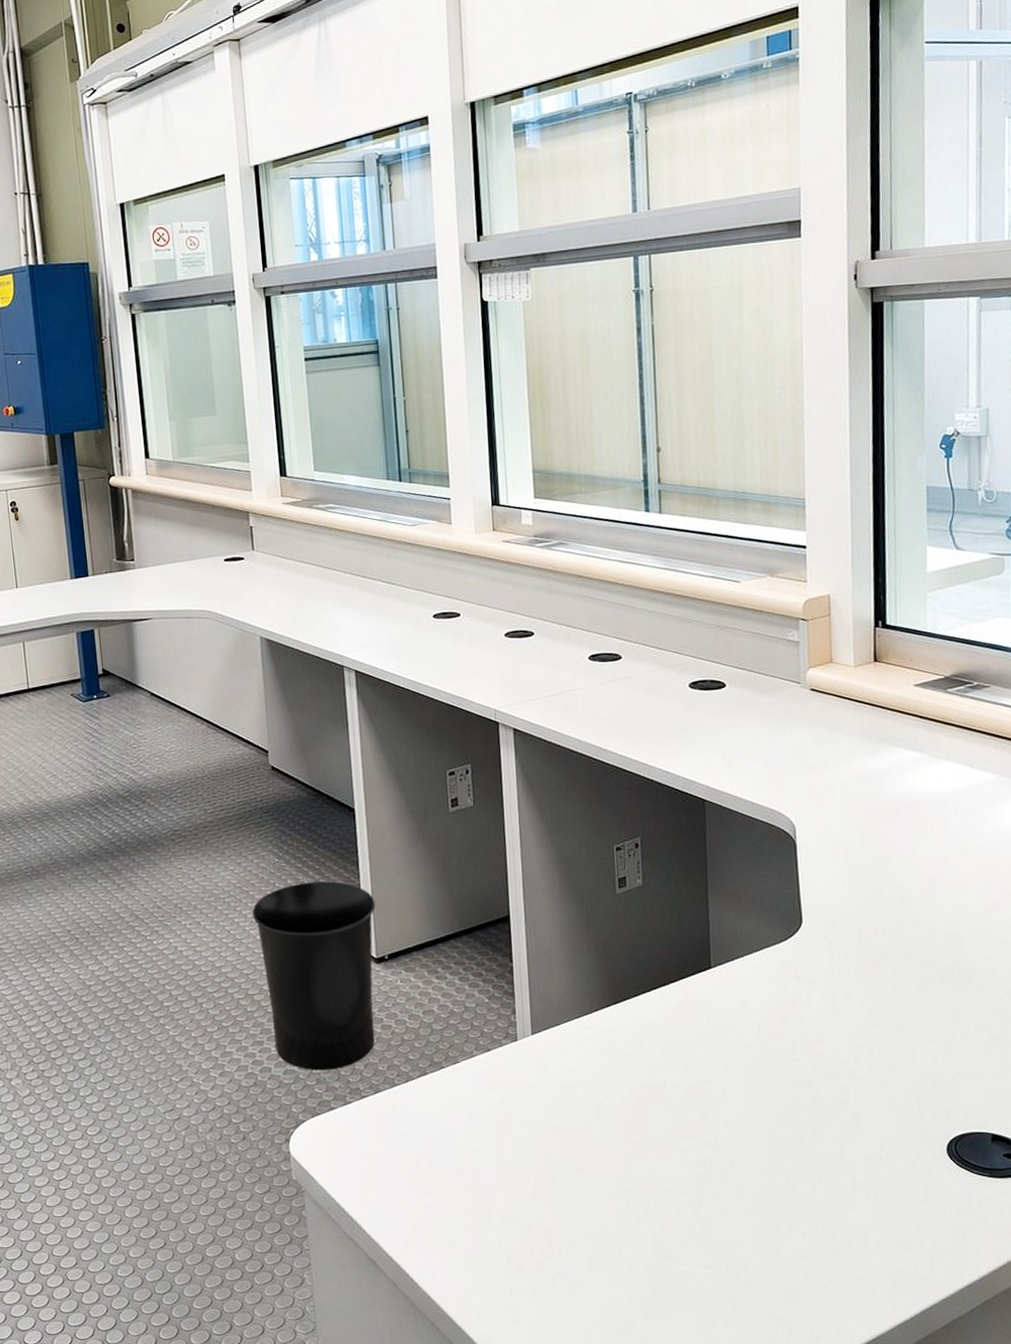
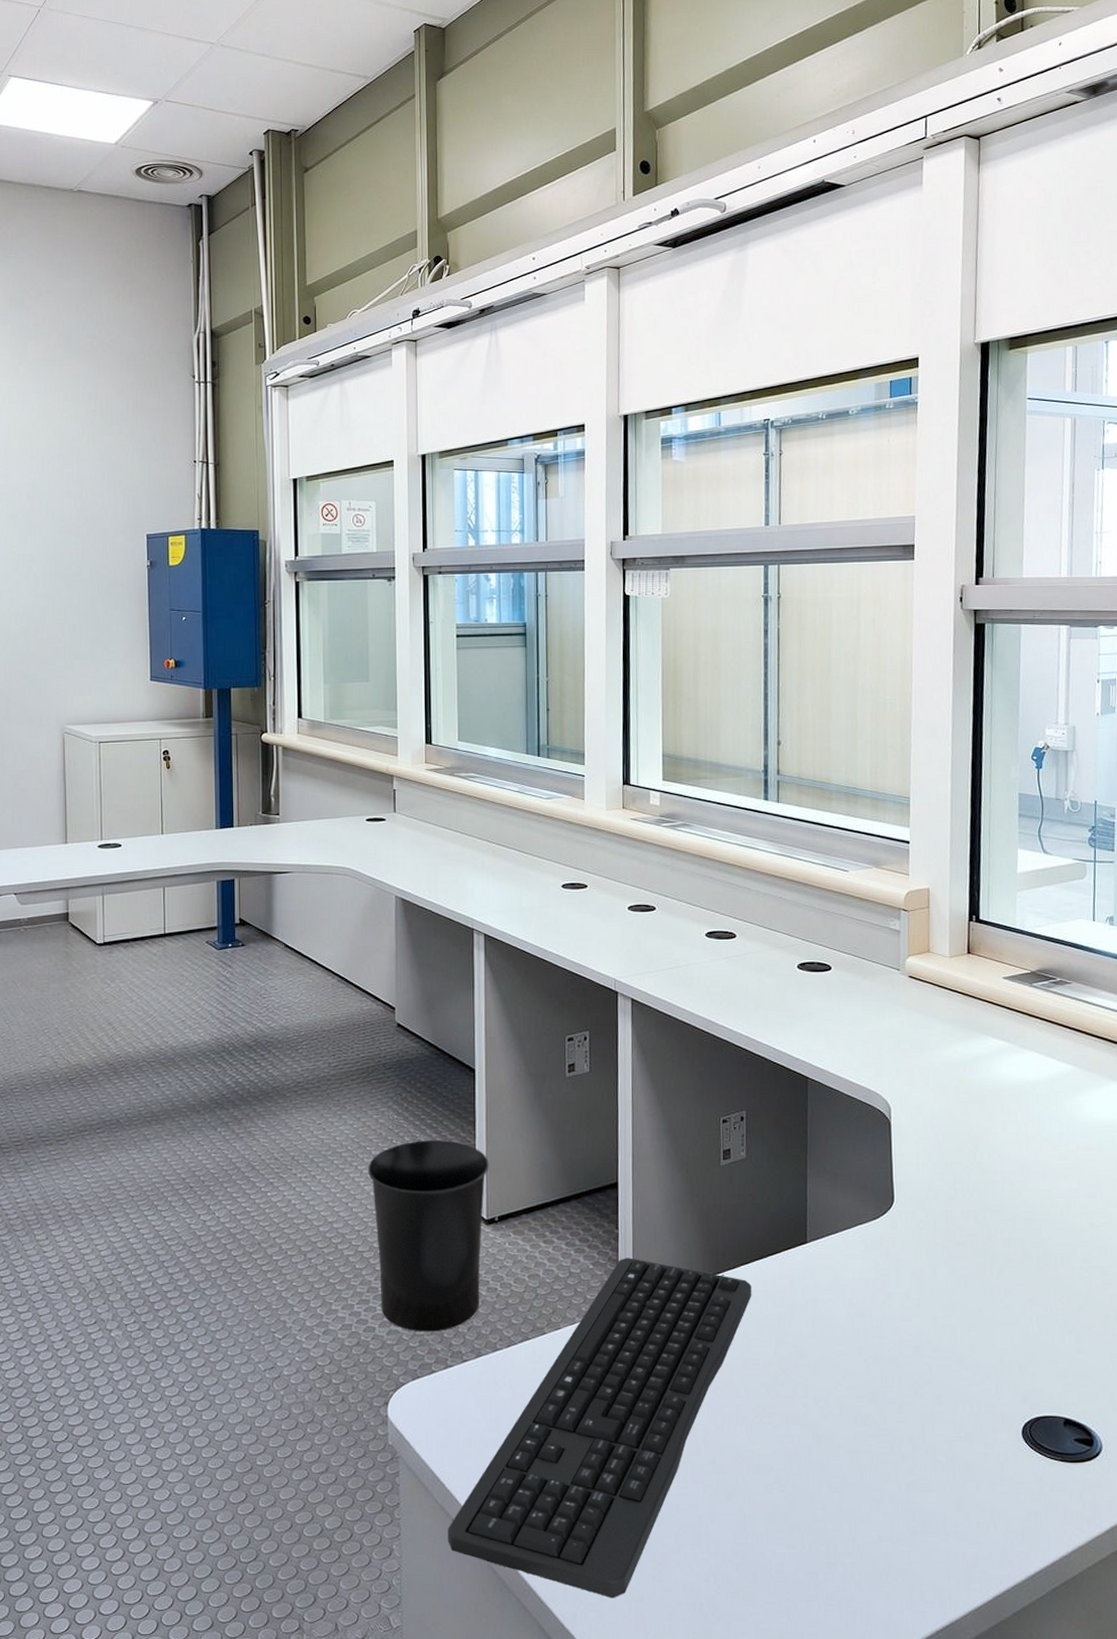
computer keyboard: none [357,990,656,1320] -> present [448,1258,752,1599]

